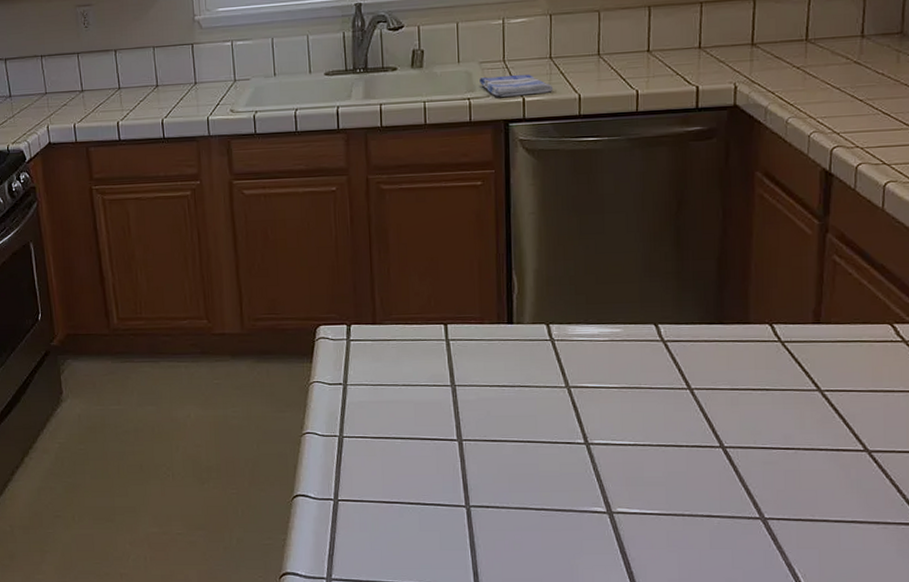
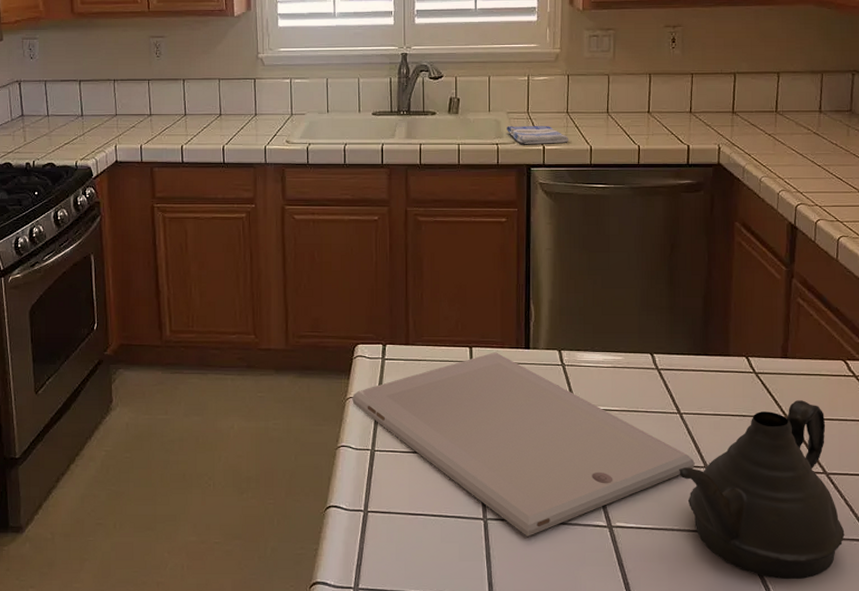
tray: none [316,328,709,524] -> present [352,352,695,536]
teapot: none [689,370,890,568] -> present [678,400,845,580]

